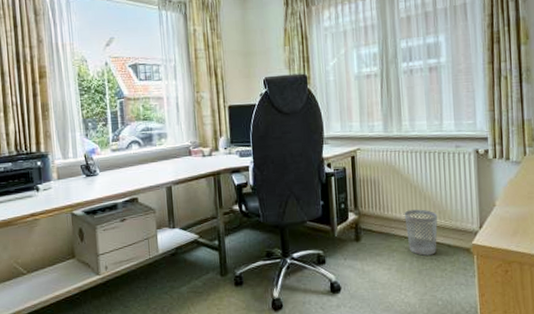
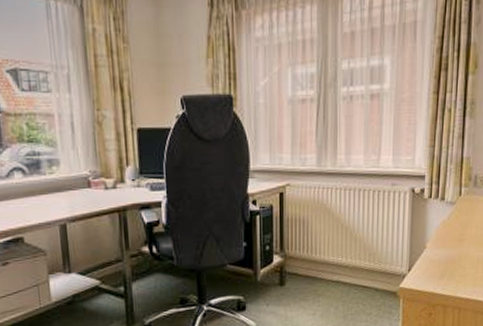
wastebasket: present [404,209,438,256] -> none [333,251,368,300]

